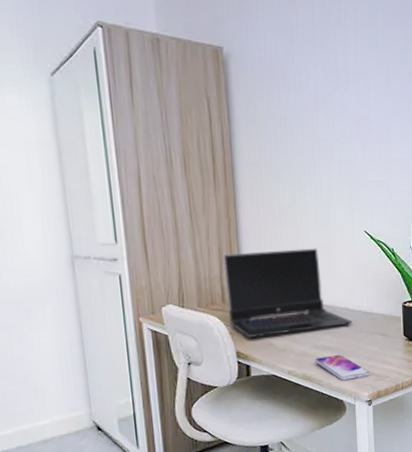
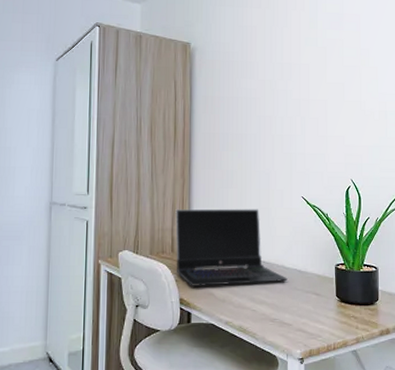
smartphone: present [315,354,370,381] -> none [251,309,303,336]

